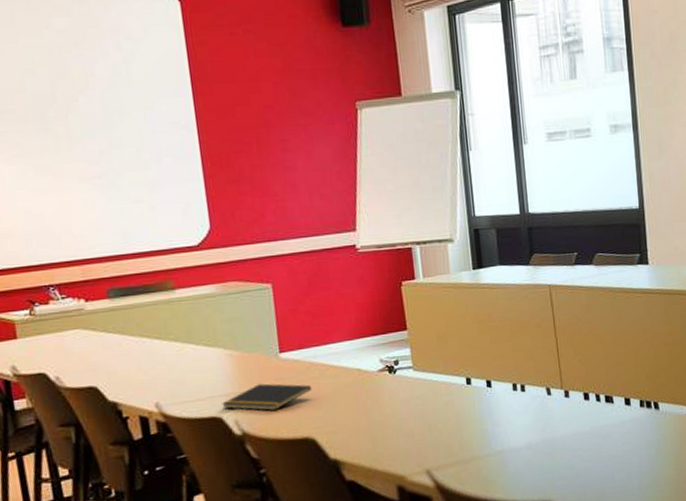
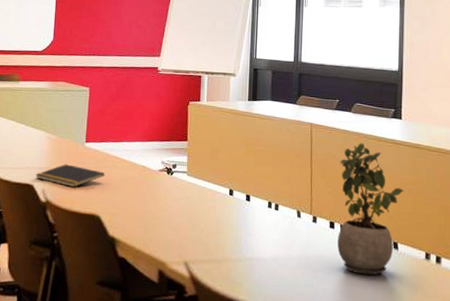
potted plant: none [587,298,659,444] -> present [337,143,404,276]

